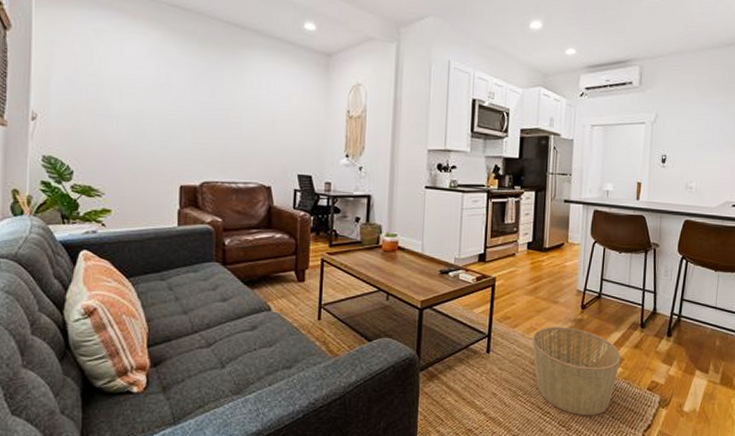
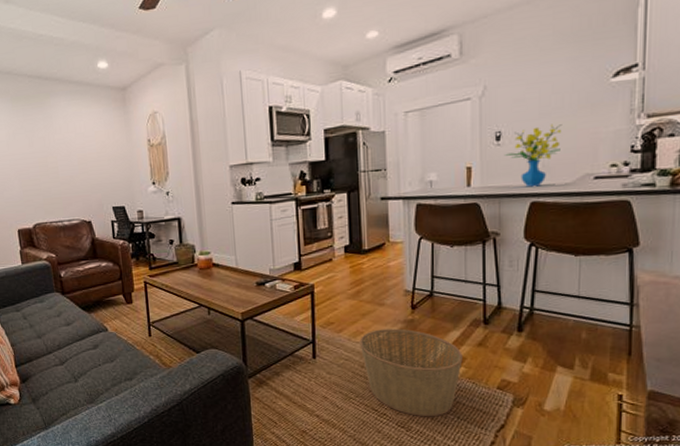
bouquet: none [668,155,712,207] -> present [505,124,562,188]

